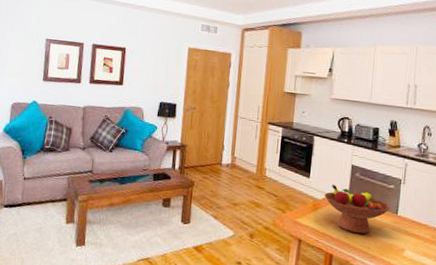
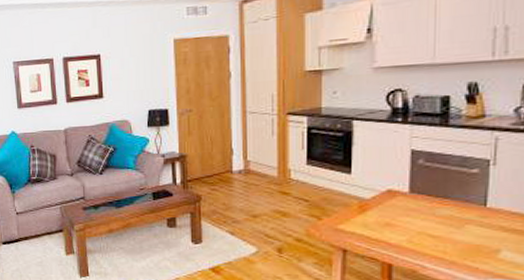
fruit bowl: present [324,185,391,234] -> none [373,178,475,236]

